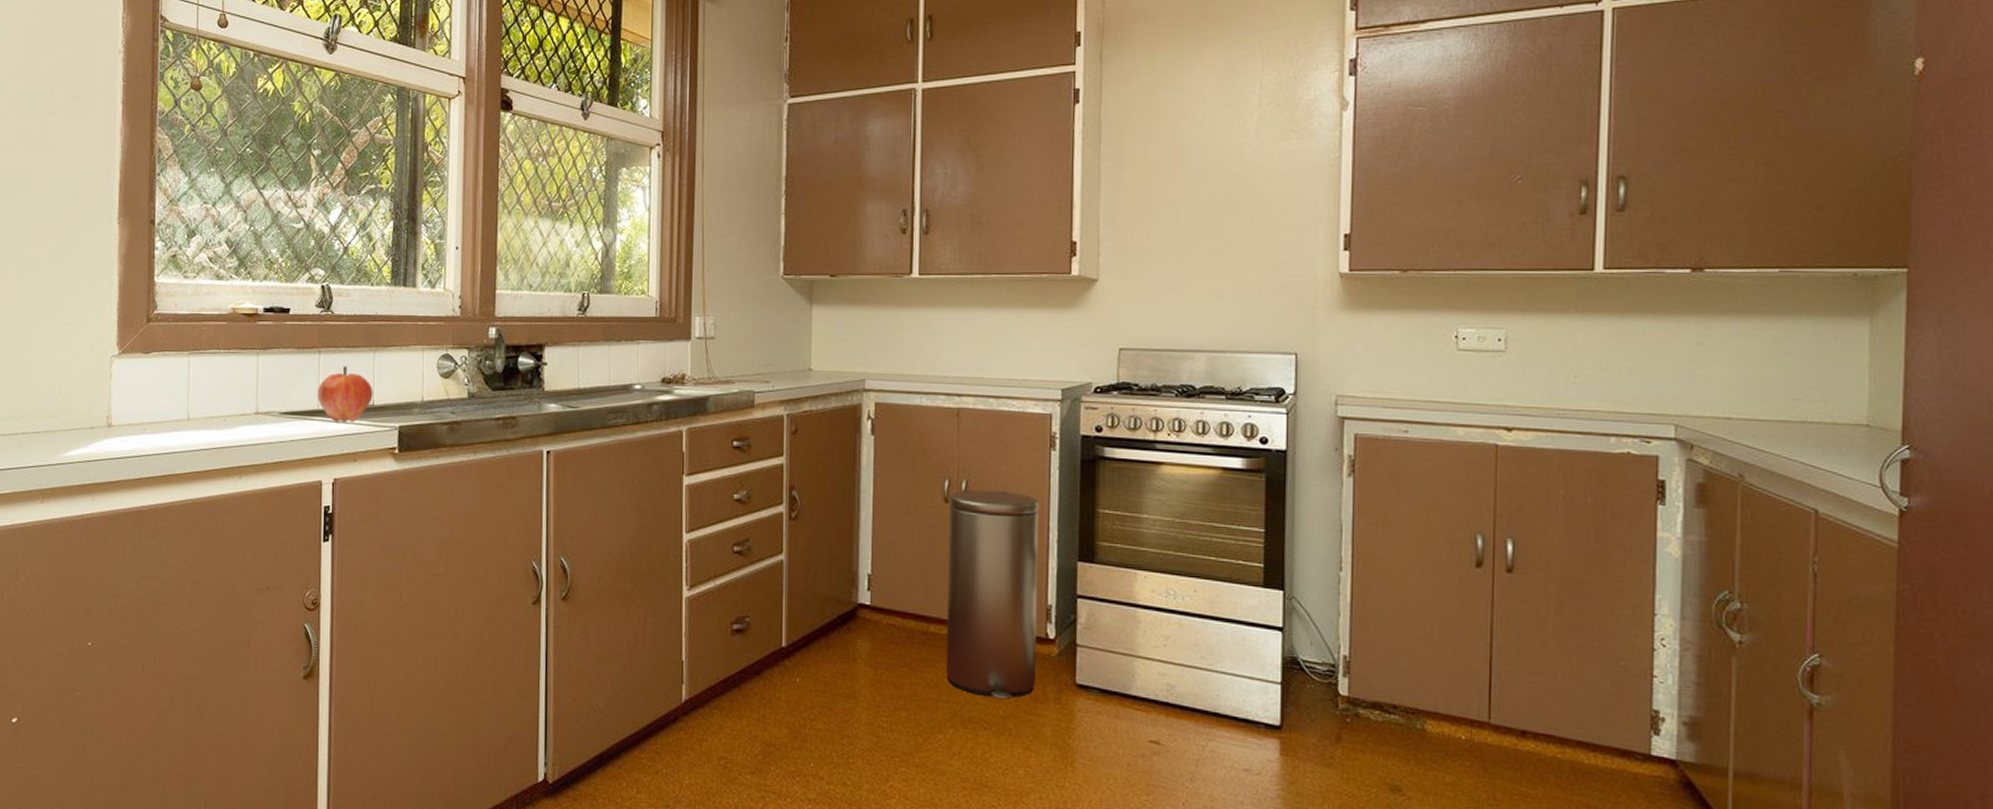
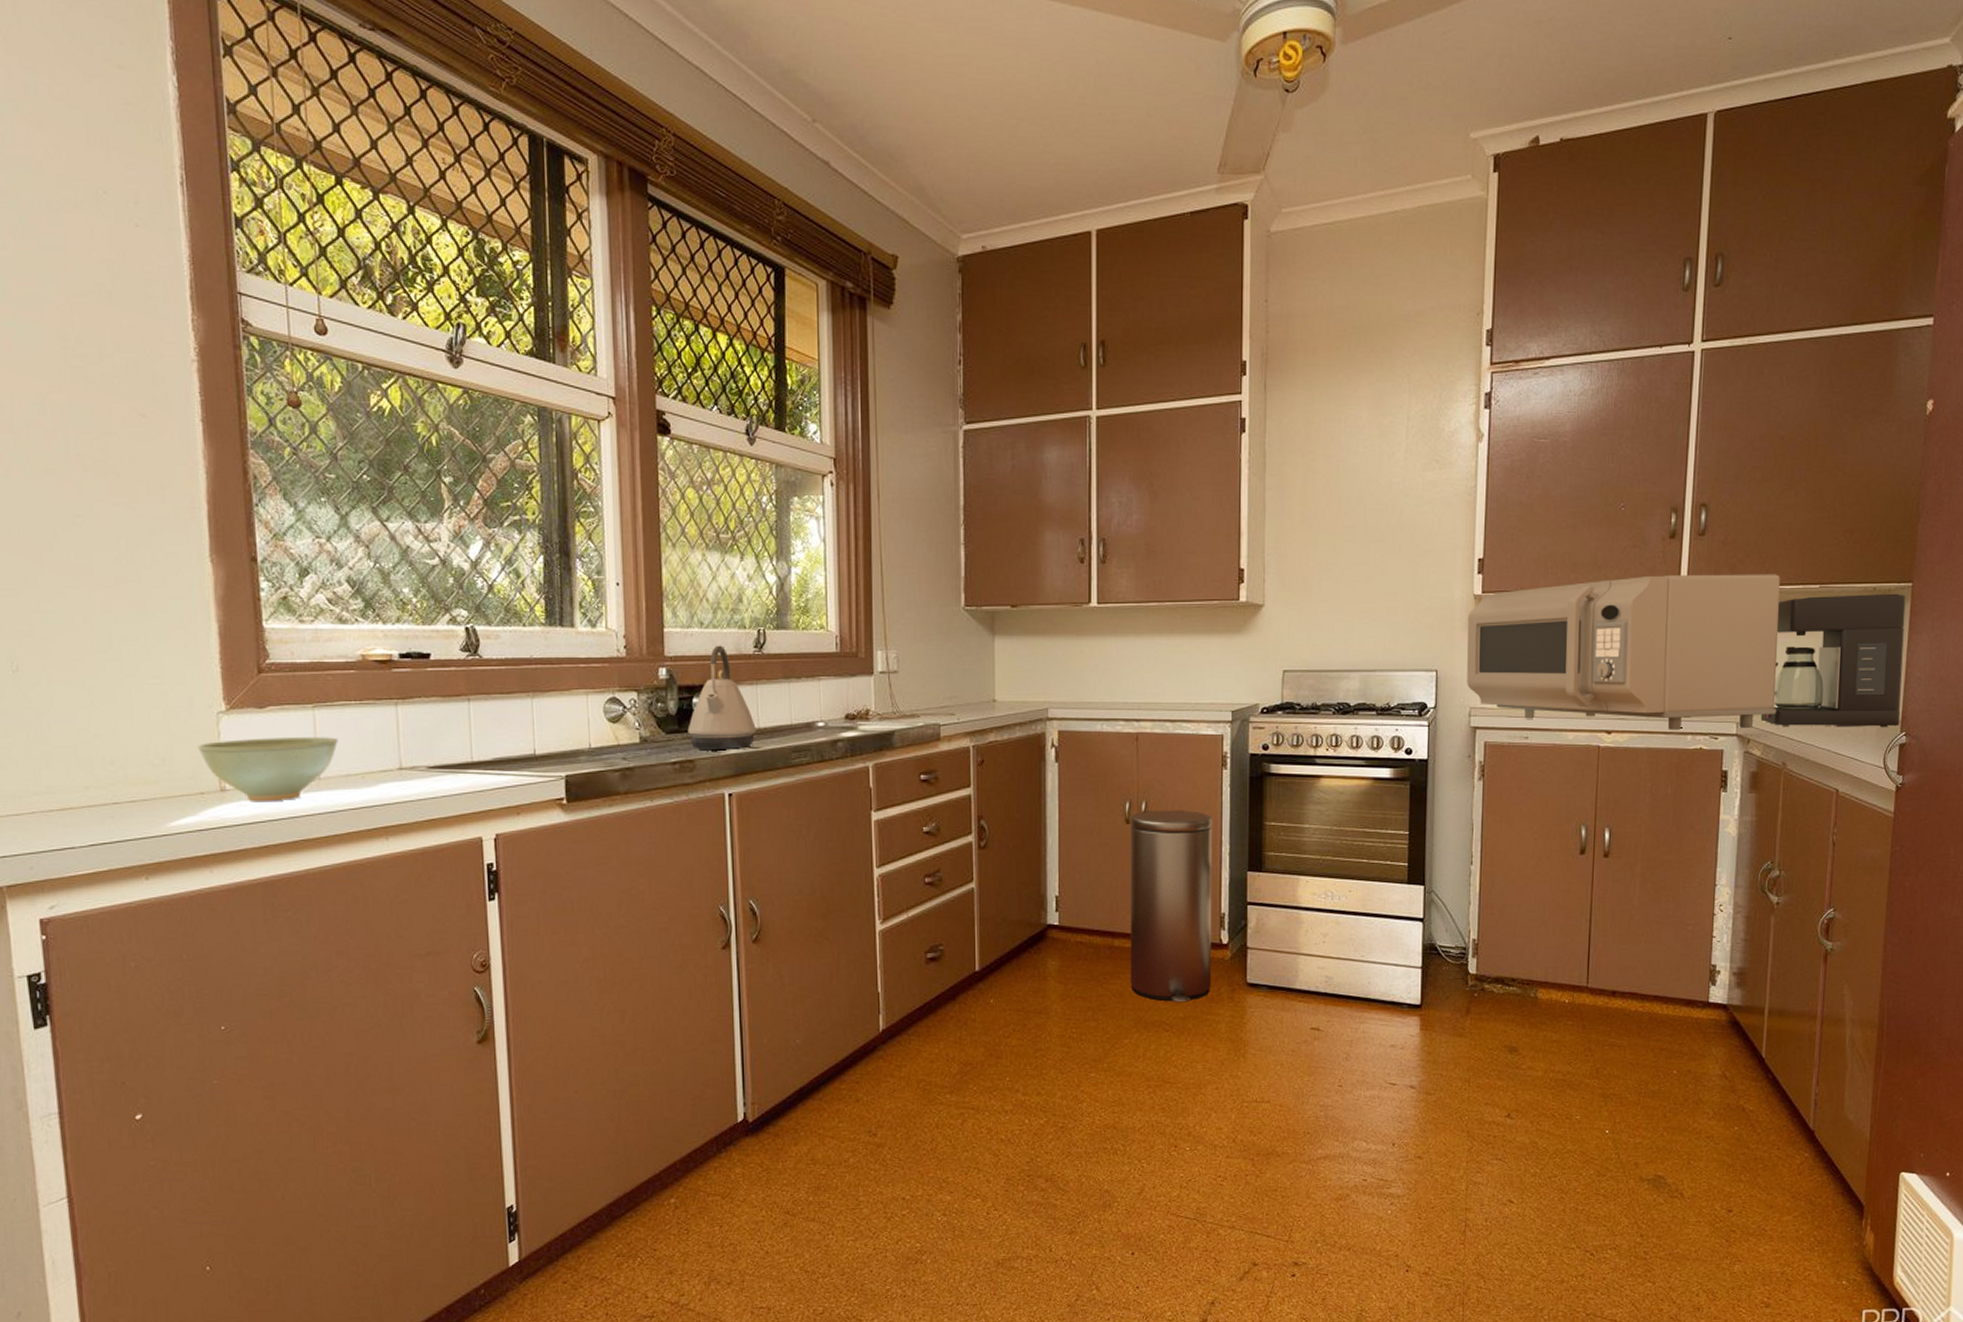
bowl: none [92,380,207,439] -> present [196,737,338,802]
fruit: present [317,366,373,423] -> none [469,714,534,775]
kettle: none [512,307,576,409] -> present [687,645,756,751]
microwave: none [1331,254,1727,432] -> present [1466,574,1780,730]
coffee maker: none [1707,280,1900,438] -> present [1760,593,1906,727]

